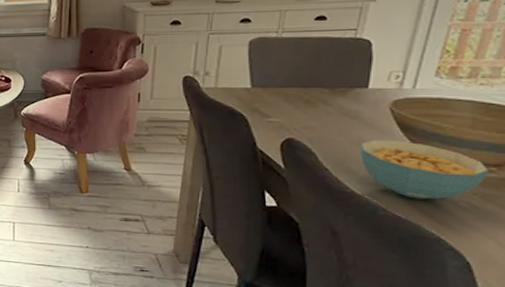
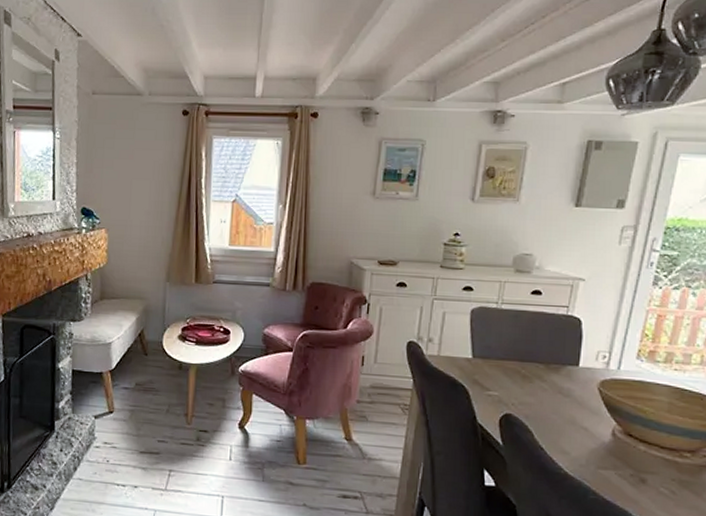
cereal bowl: present [359,140,489,200] -> none [572,420,685,484]

